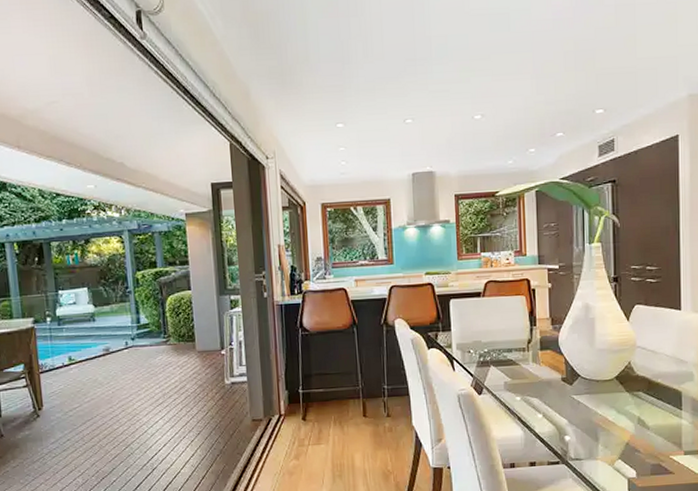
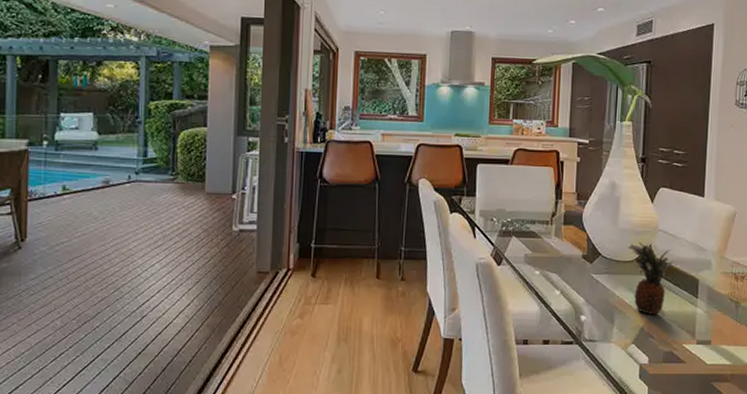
fruit: none [607,360,655,430] -> present [628,242,674,314]

